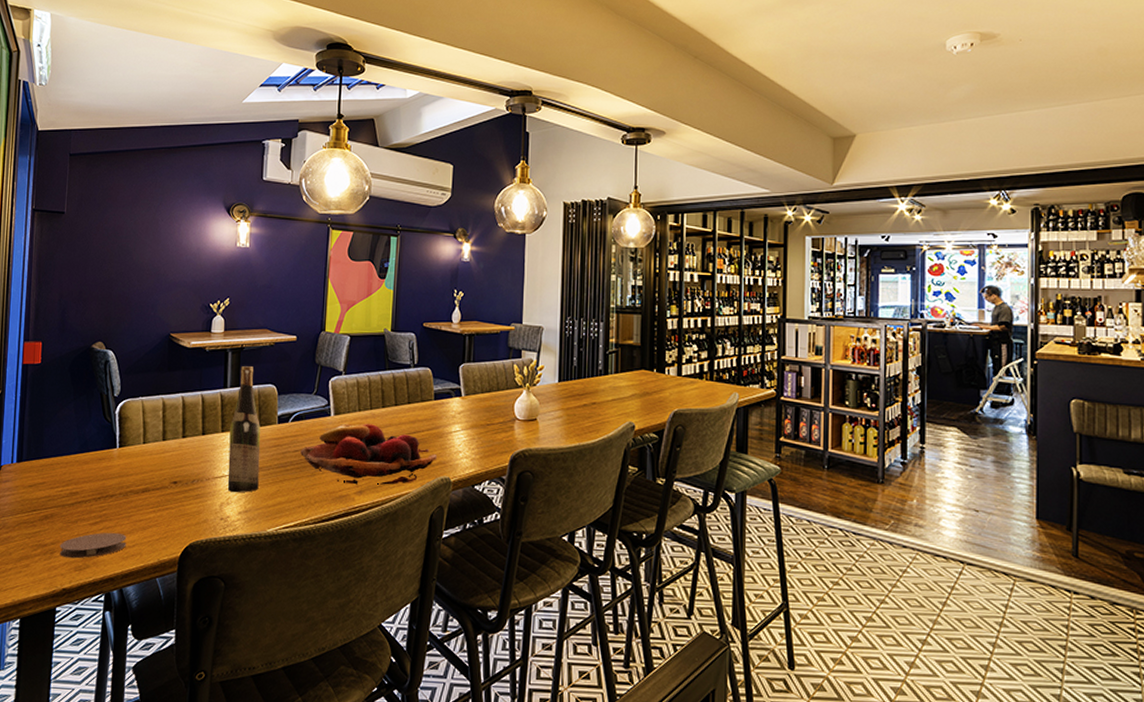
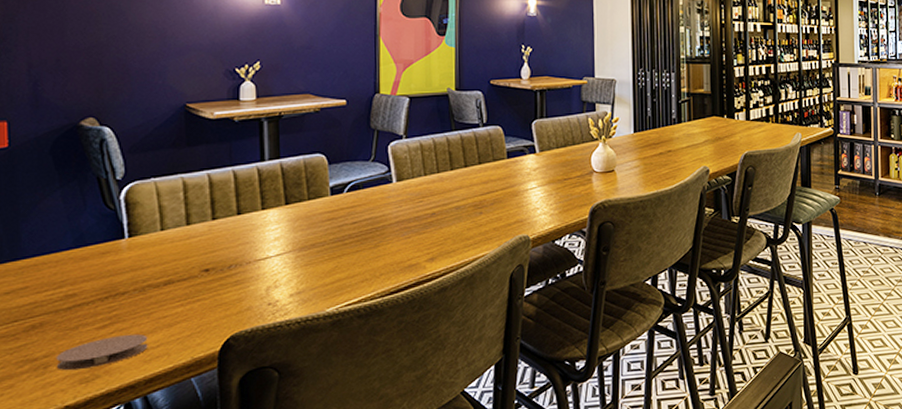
wine bottle: present [227,366,261,493] -> none [272,136,312,275]
fruit basket: present [300,423,438,485] -> none [360,188,514,252]

